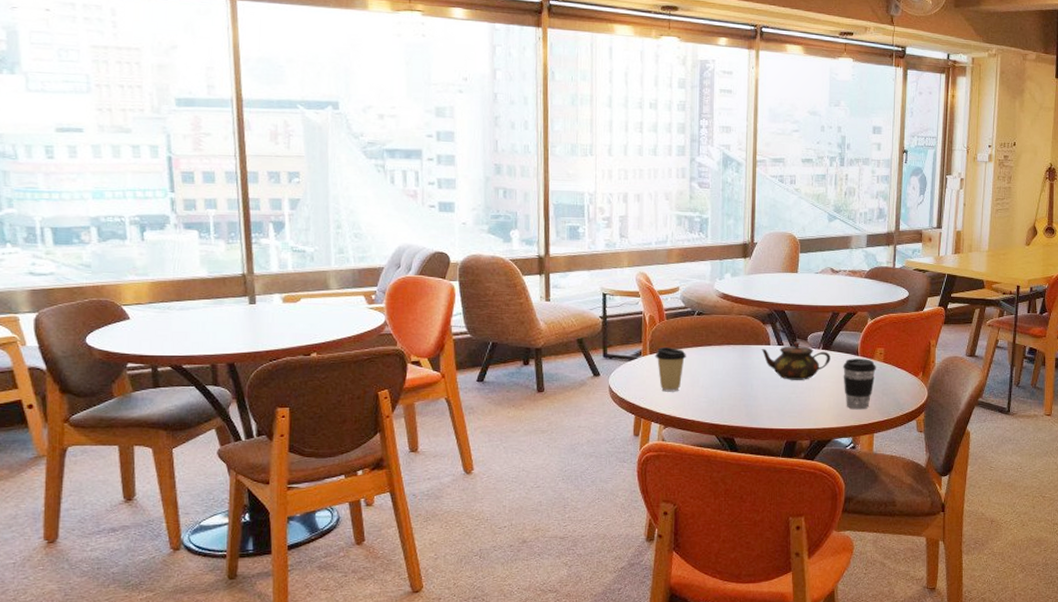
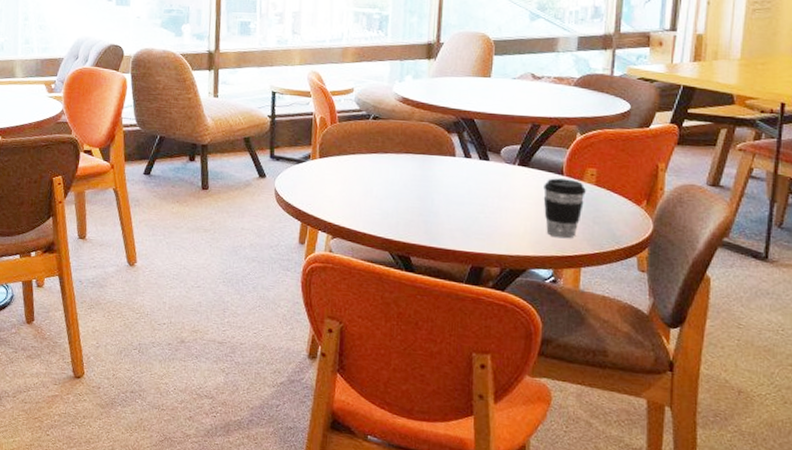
coffee cup: present [655,346,686,392] -> none [325,151,359,201]
teapot: present [761,341,831,380] -> none [445,154,529,199]

